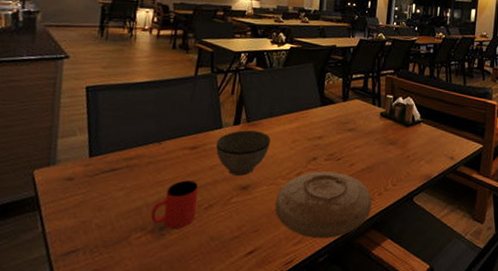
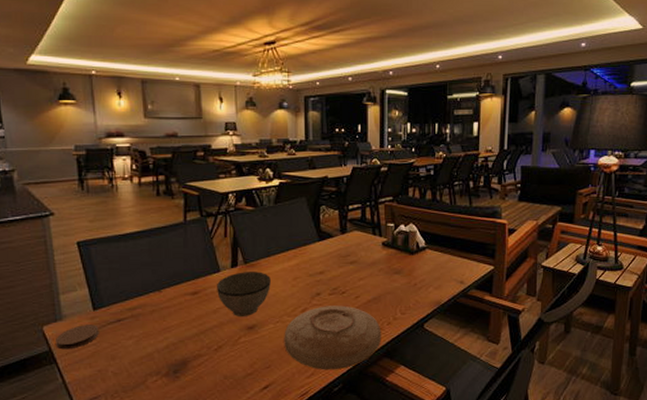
coaster: none [43,171,92,197] -> present [56,324,99,350]
cup: present [150,180,199,230] -> none [163,325,206,372]

